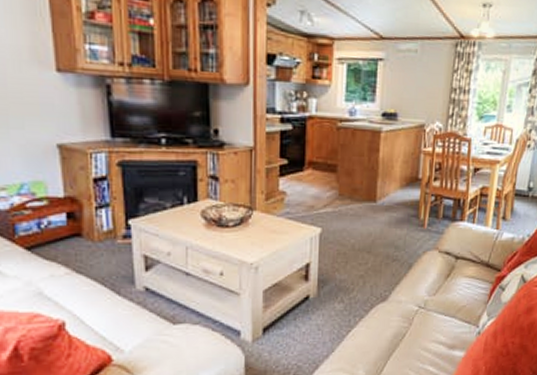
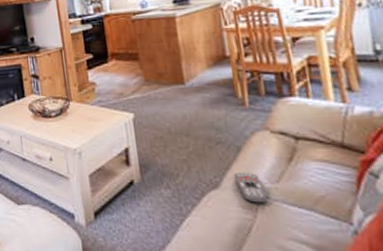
remote control: none [401,287,424,313] -> present [234,173,268,203]

